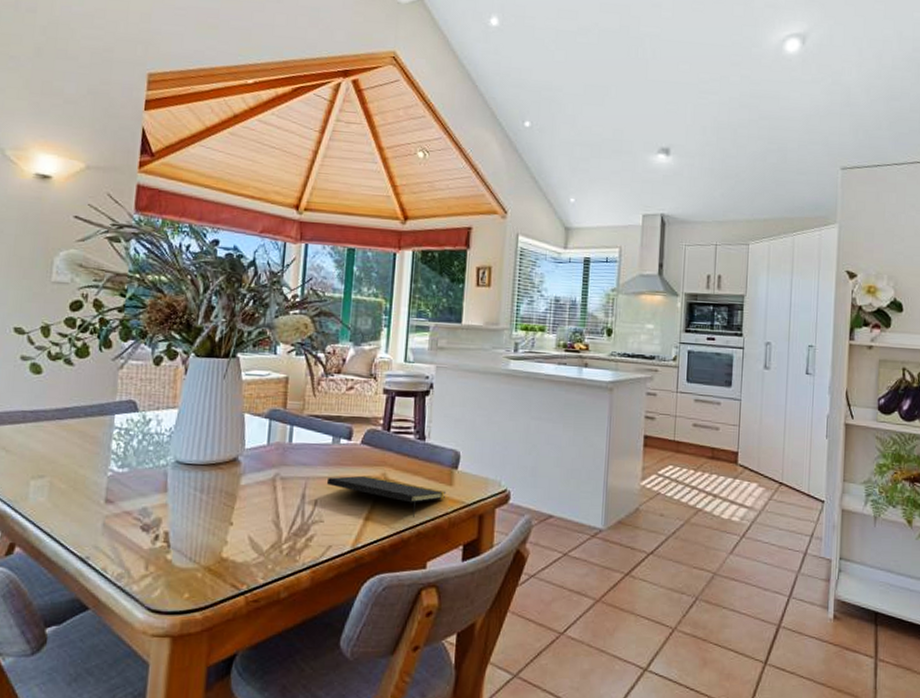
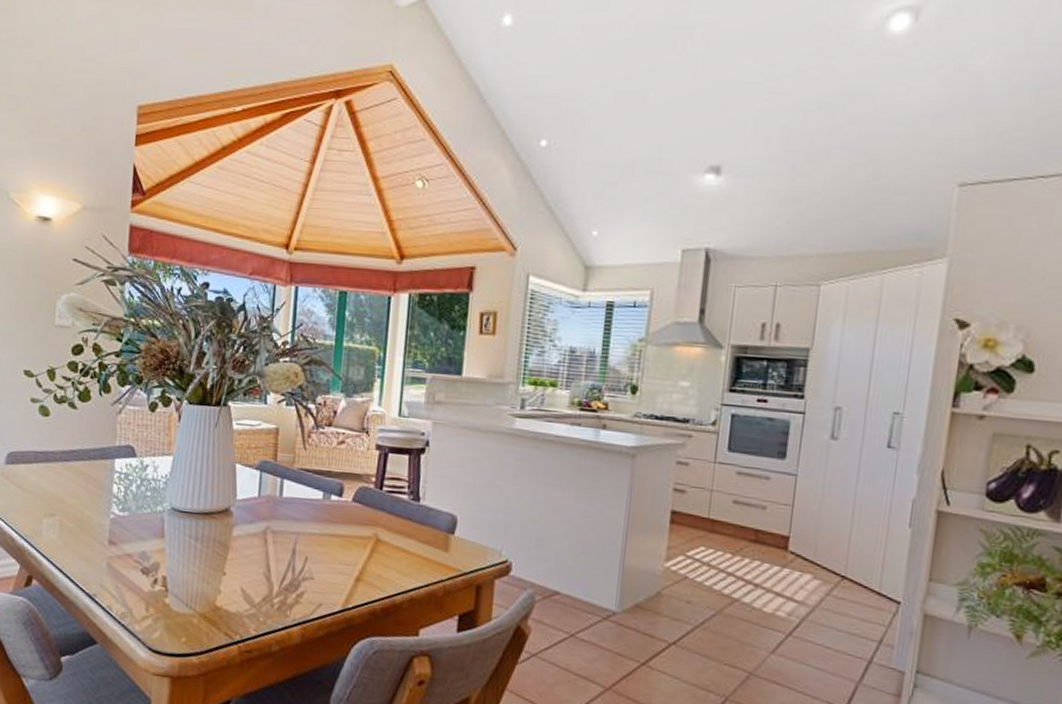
notepad: present [327,475,447,517] -> none [318,534,442,582]

